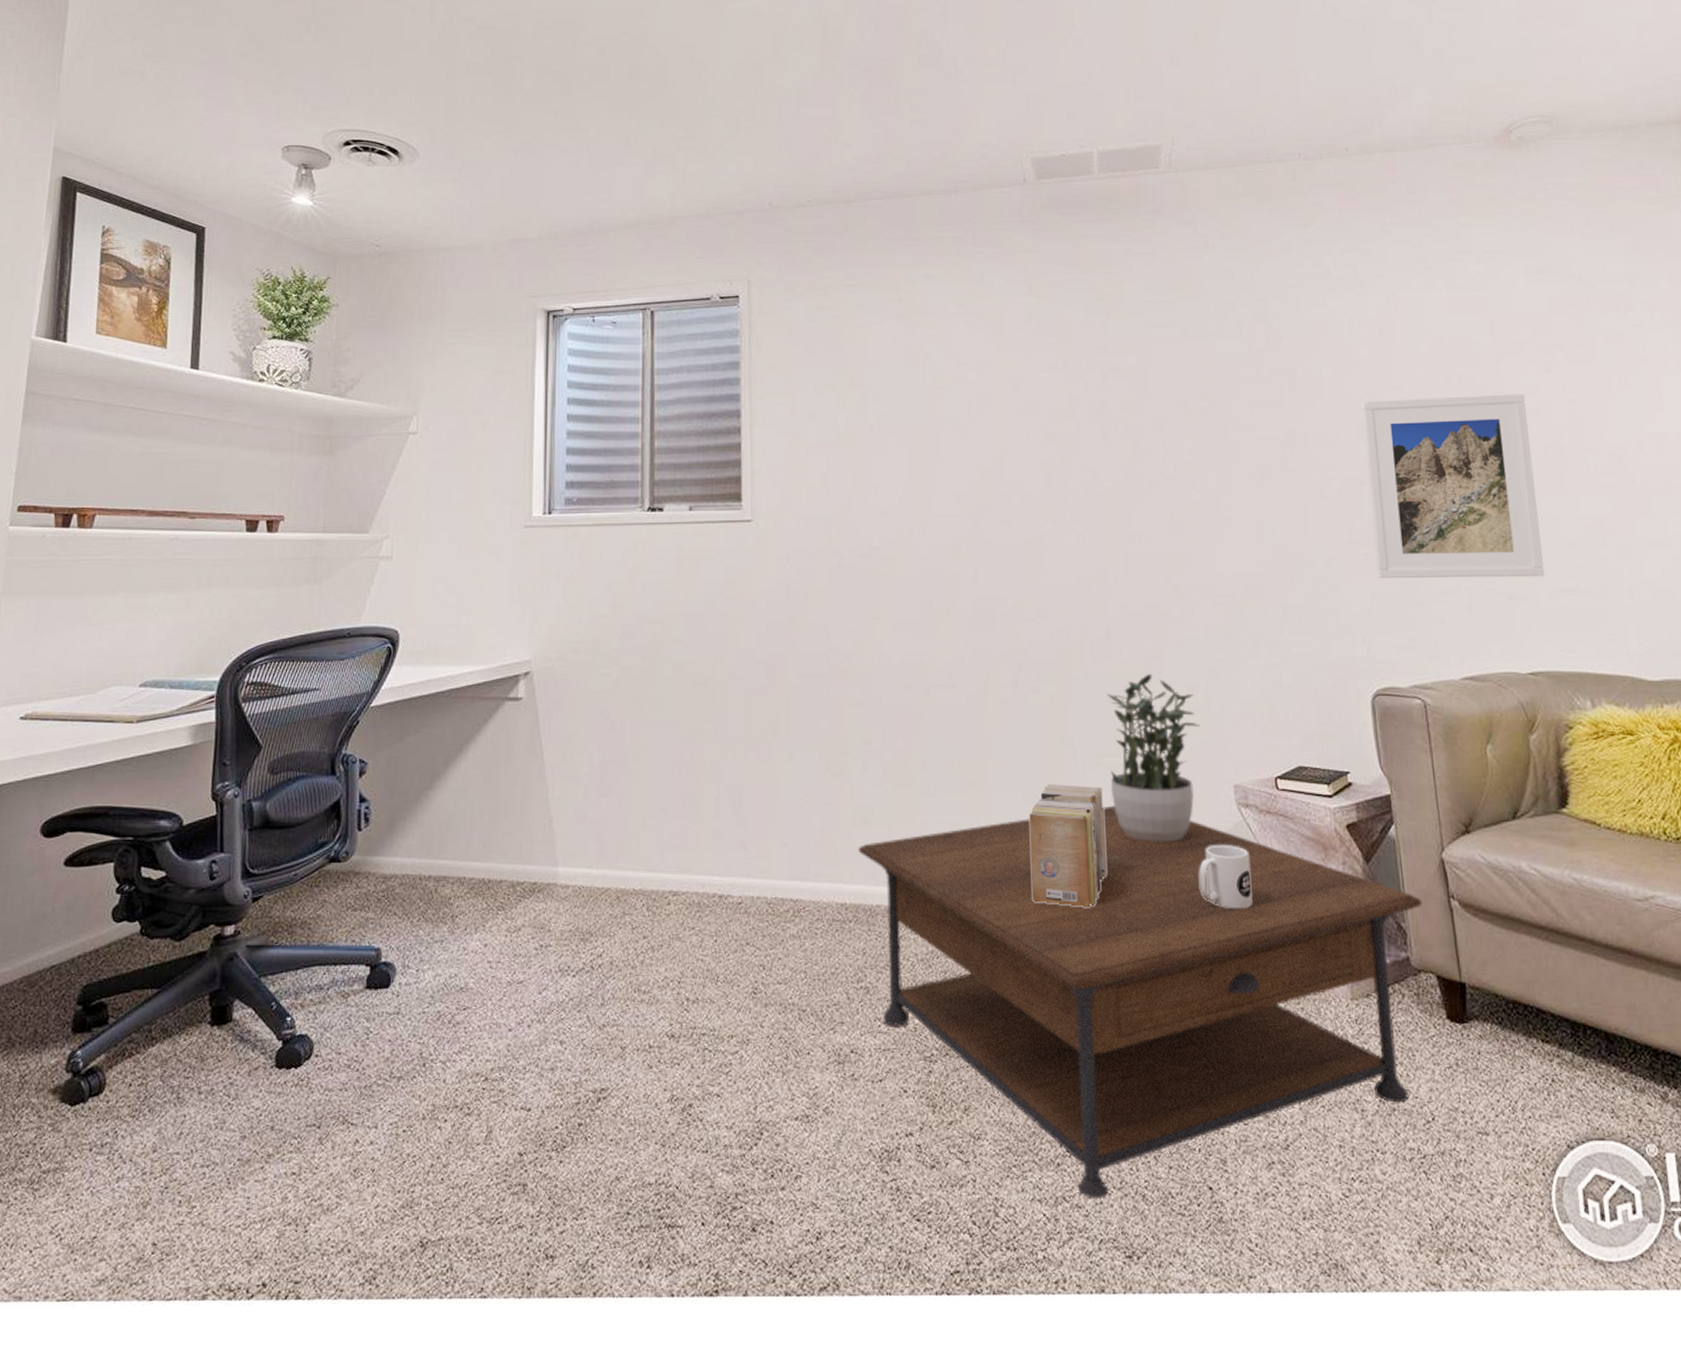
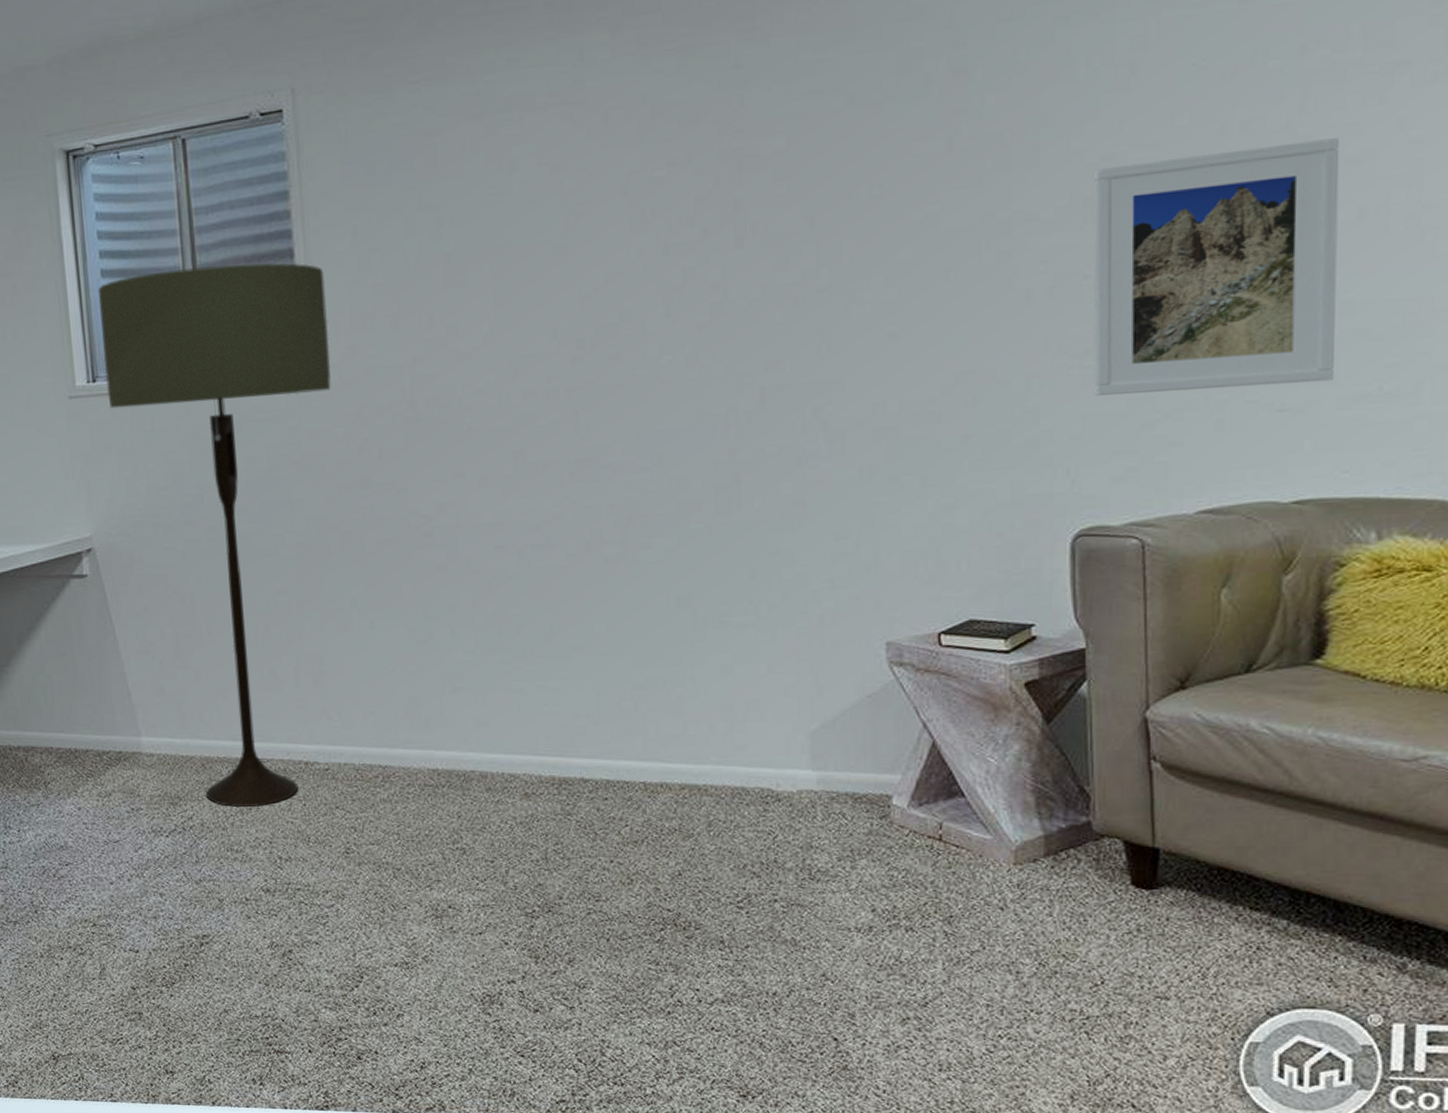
floor lamp: none [560,419,767,943] -> present [97,263,331,807]
coffee table: present [858,805,1423,1200] -> none [449,667,1114,1045]
books: present [1029,783,1106,907] -> none [639,646,728,771]
potted plant: present [1107,673,1200,842] -> none [734,522,848,705]
mug: present [1199,844,1253,908] -> none [838,706,901,772]

